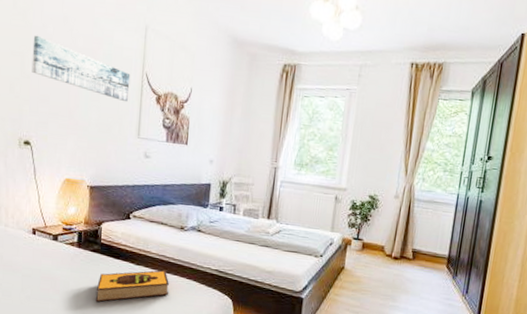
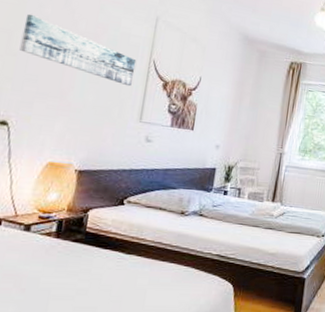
hardback book: present [96,269,169,302] -> none [73,257,164,299]

